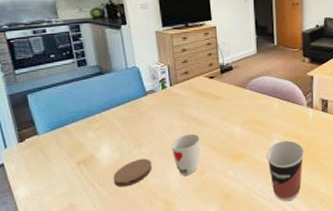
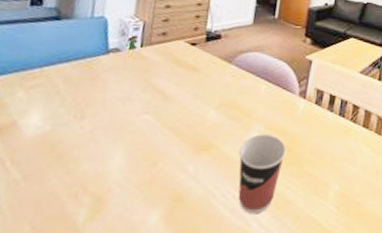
coaster: present [113,158,152,187] -> none [33,134,92,171]
cup: present [171,133,200,176] -> none [121,110,162,164]

